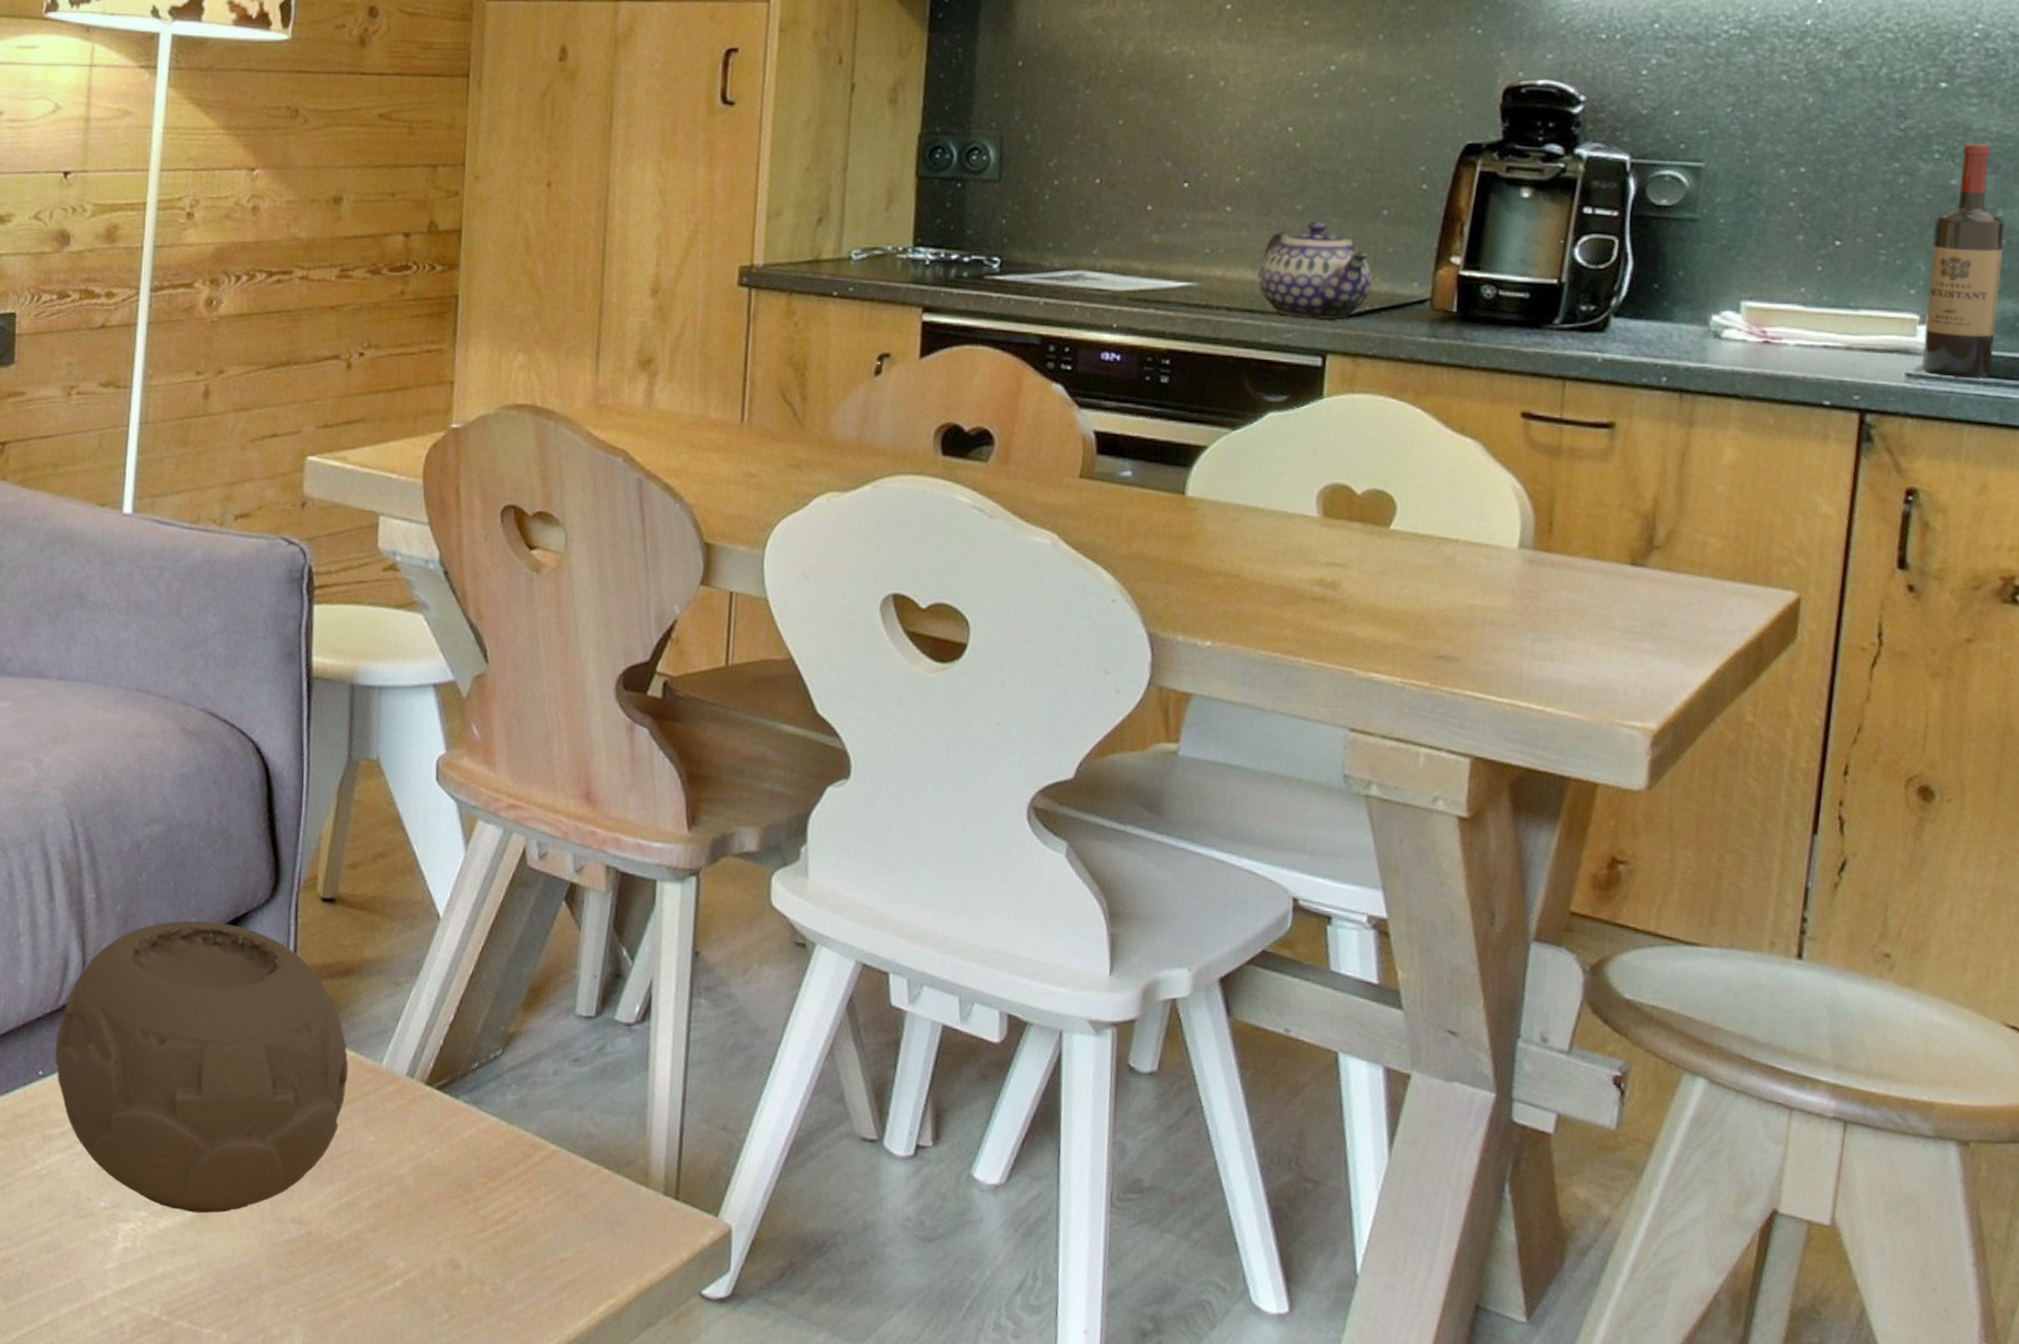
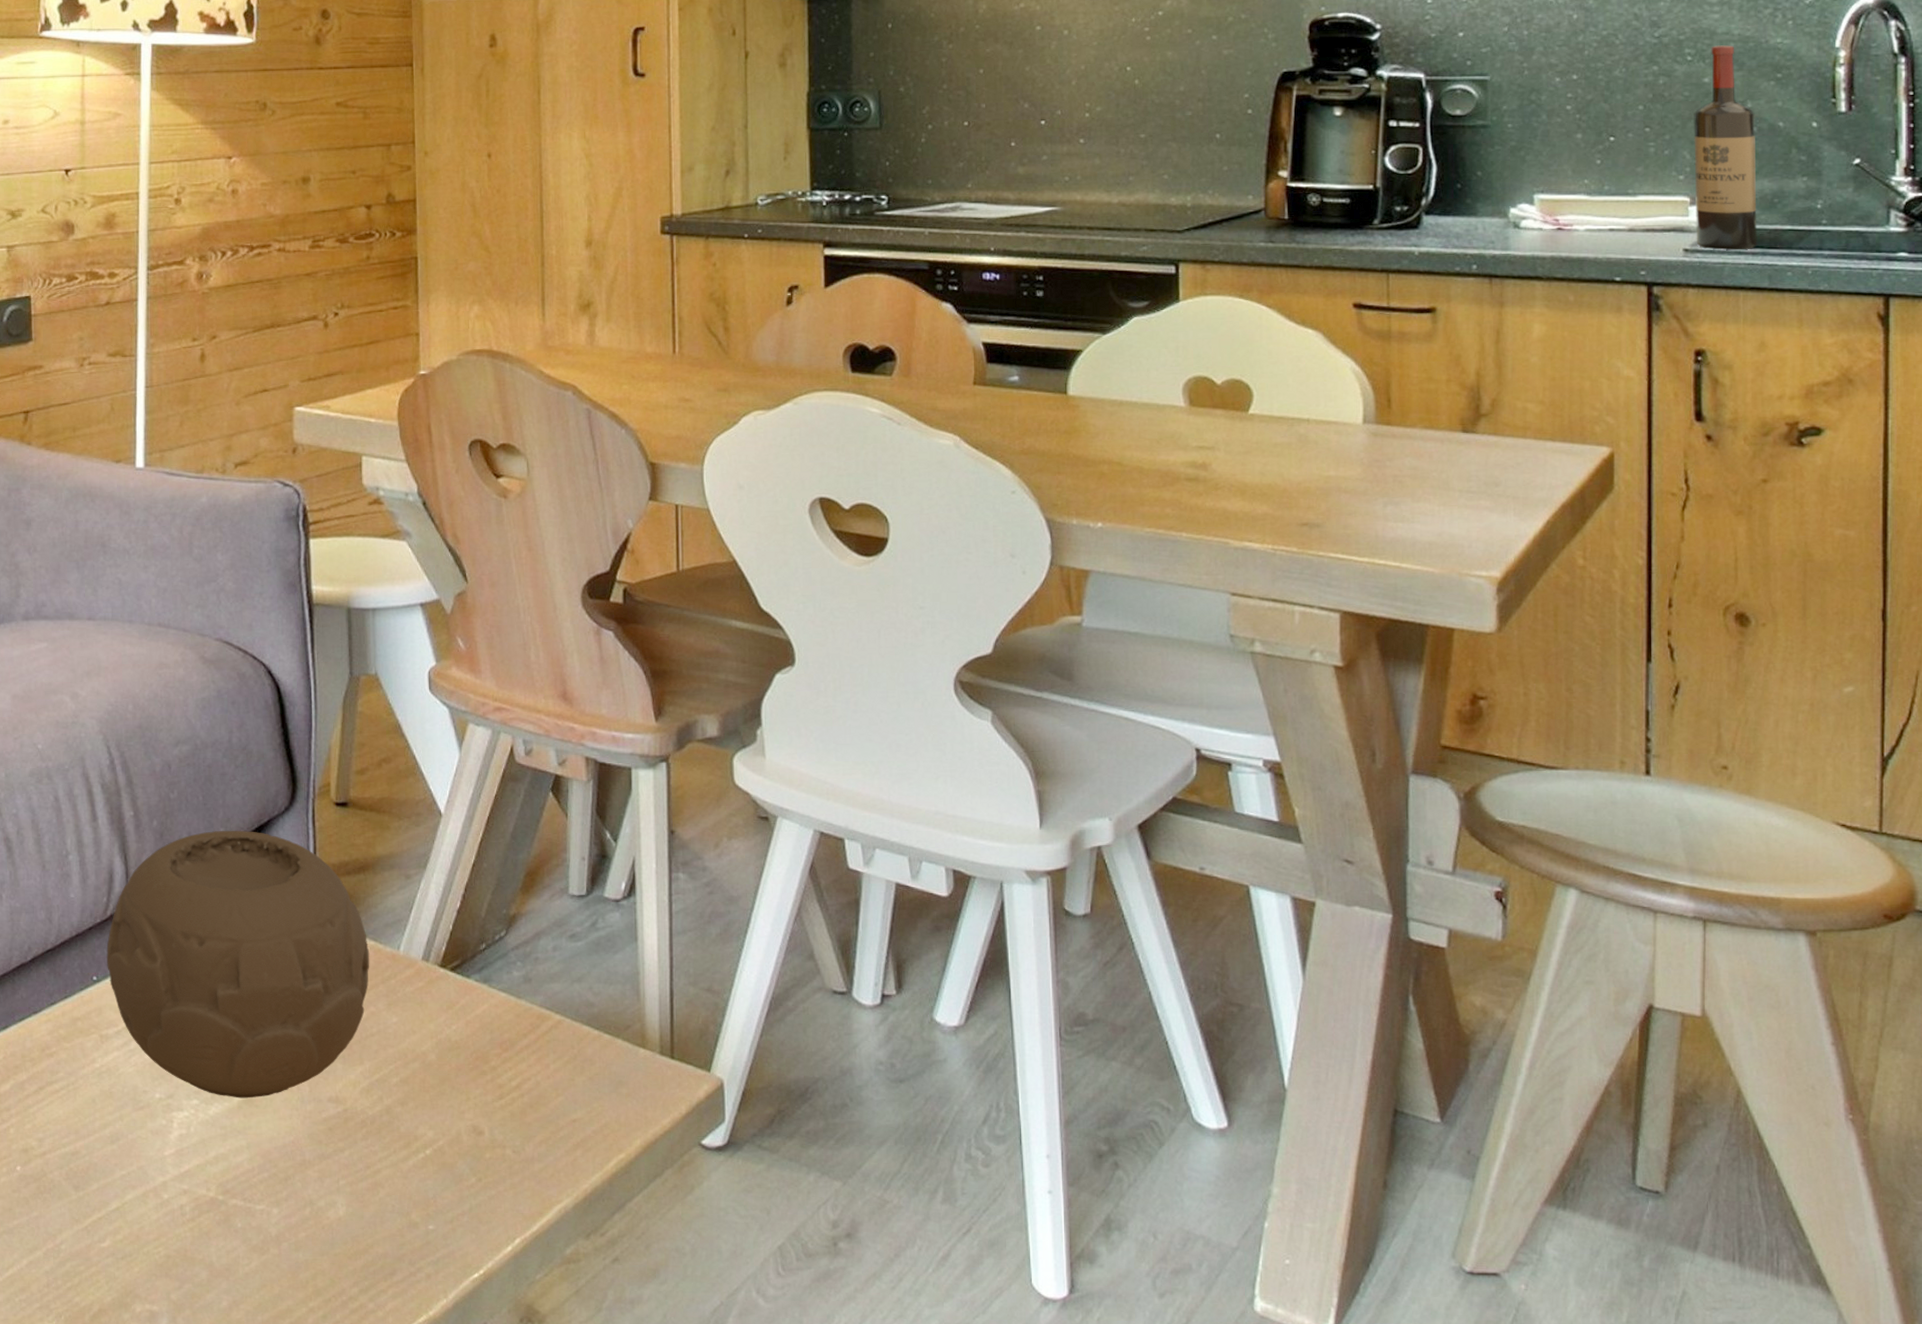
teapot: present [1258,220,1373,319] -> none [1113,146,1213,233]

